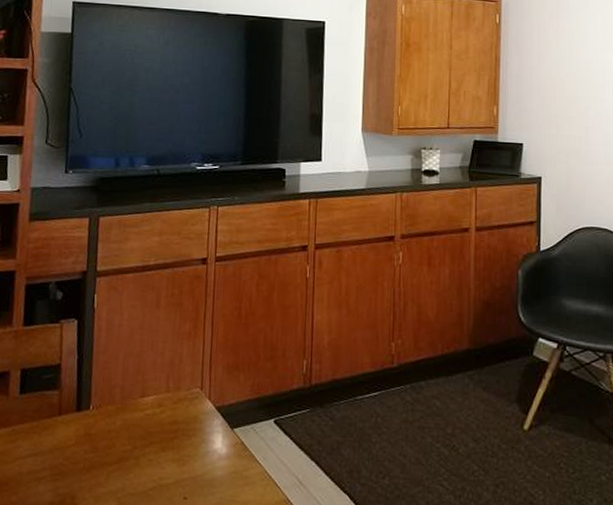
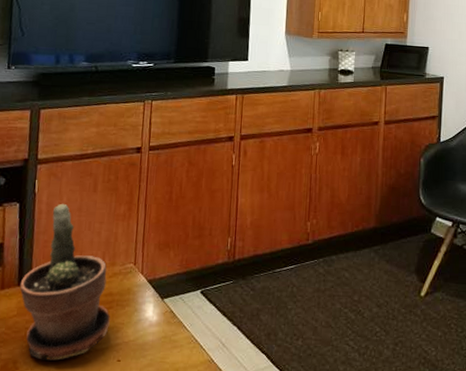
potted plant: none [78,320,176,497] -> present [19,203,110,361]

